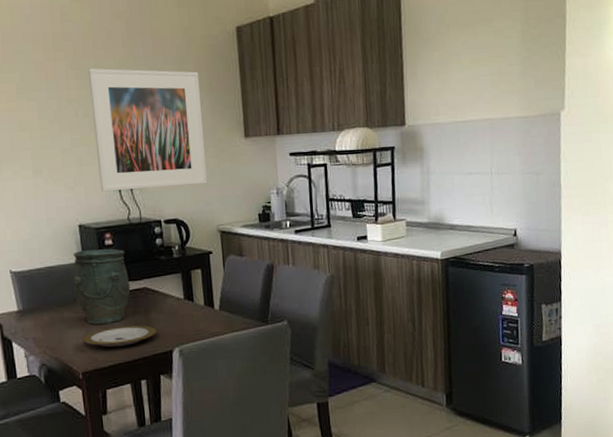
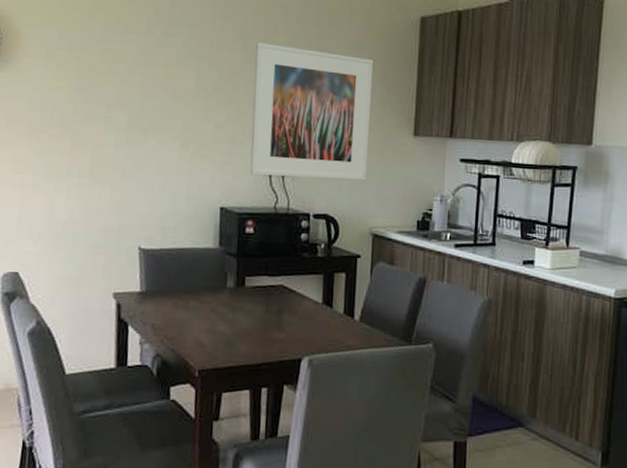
vase: present [73,248,131,325] -> none [204,235,266,319]
plate: present [82,325,157,348] -> none [204,323,287,347]

